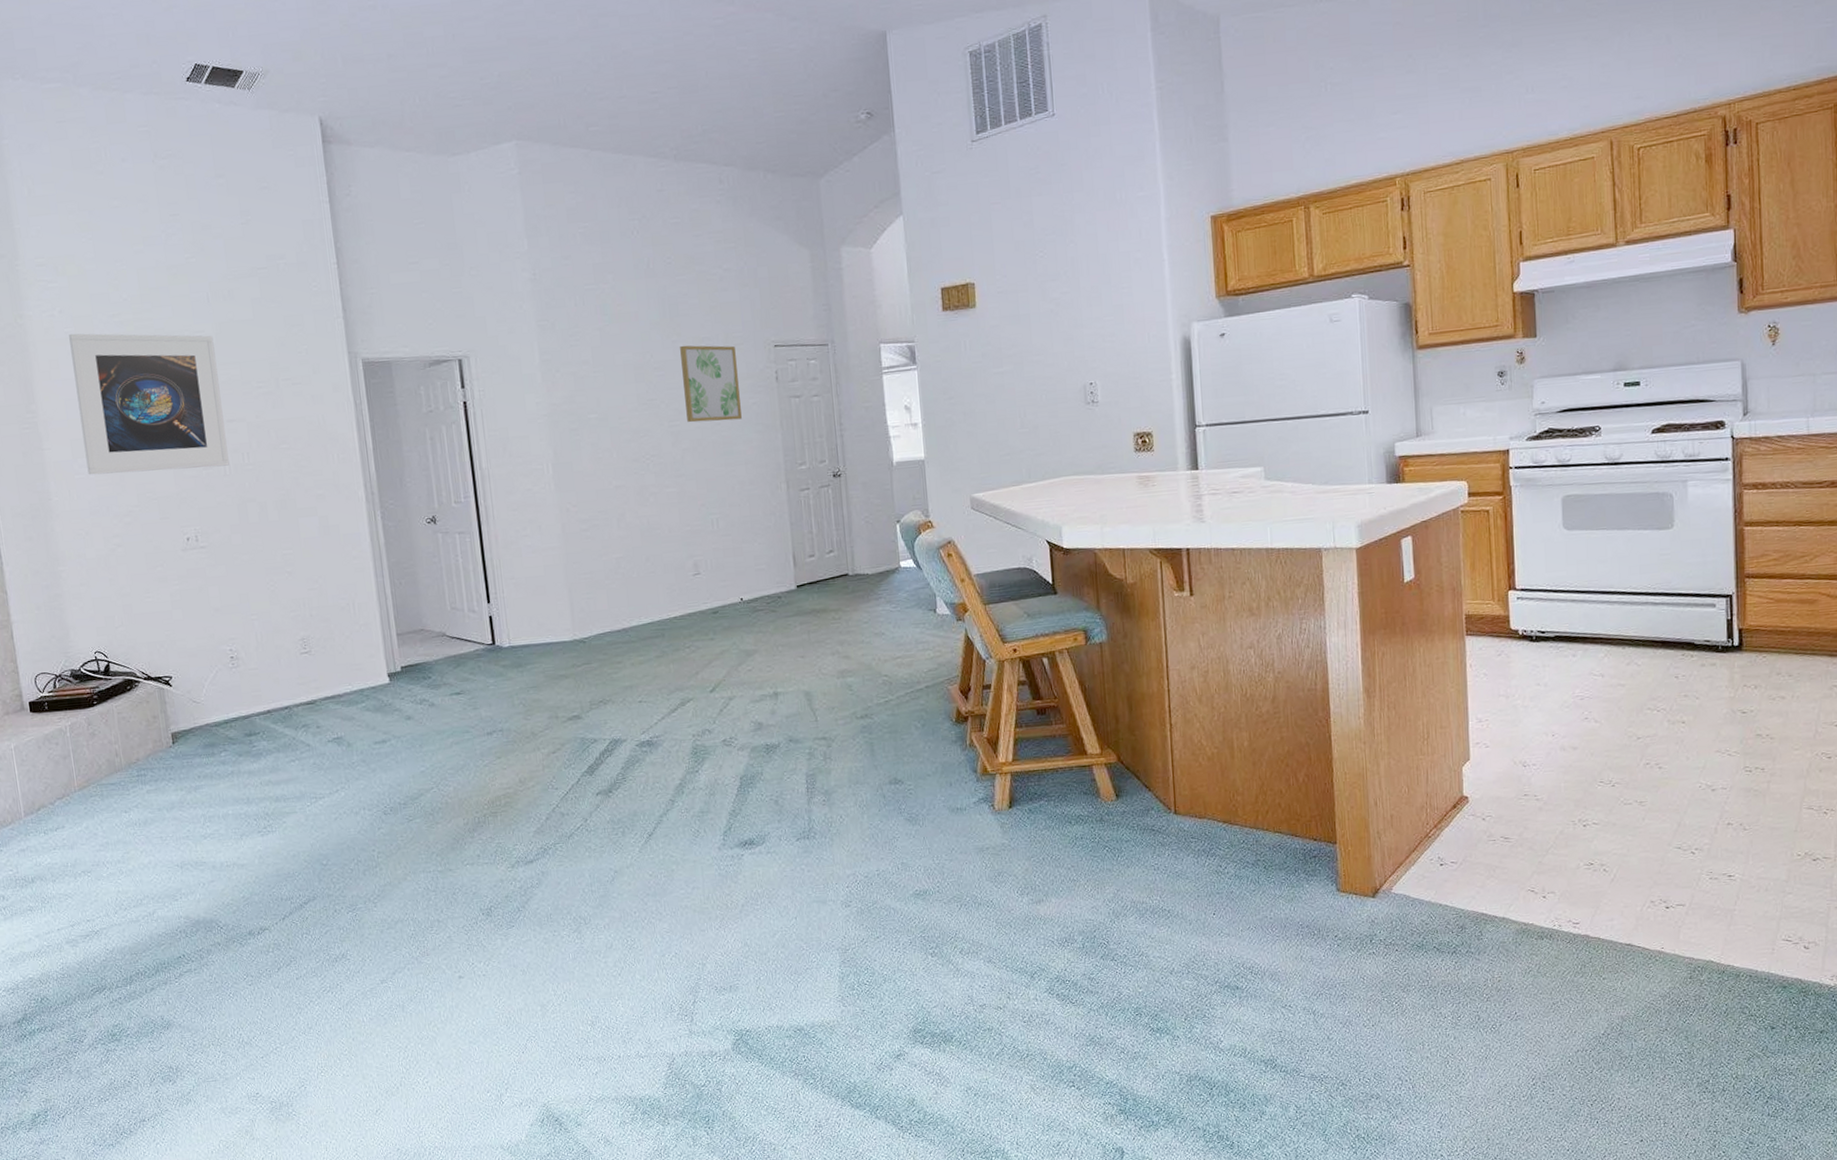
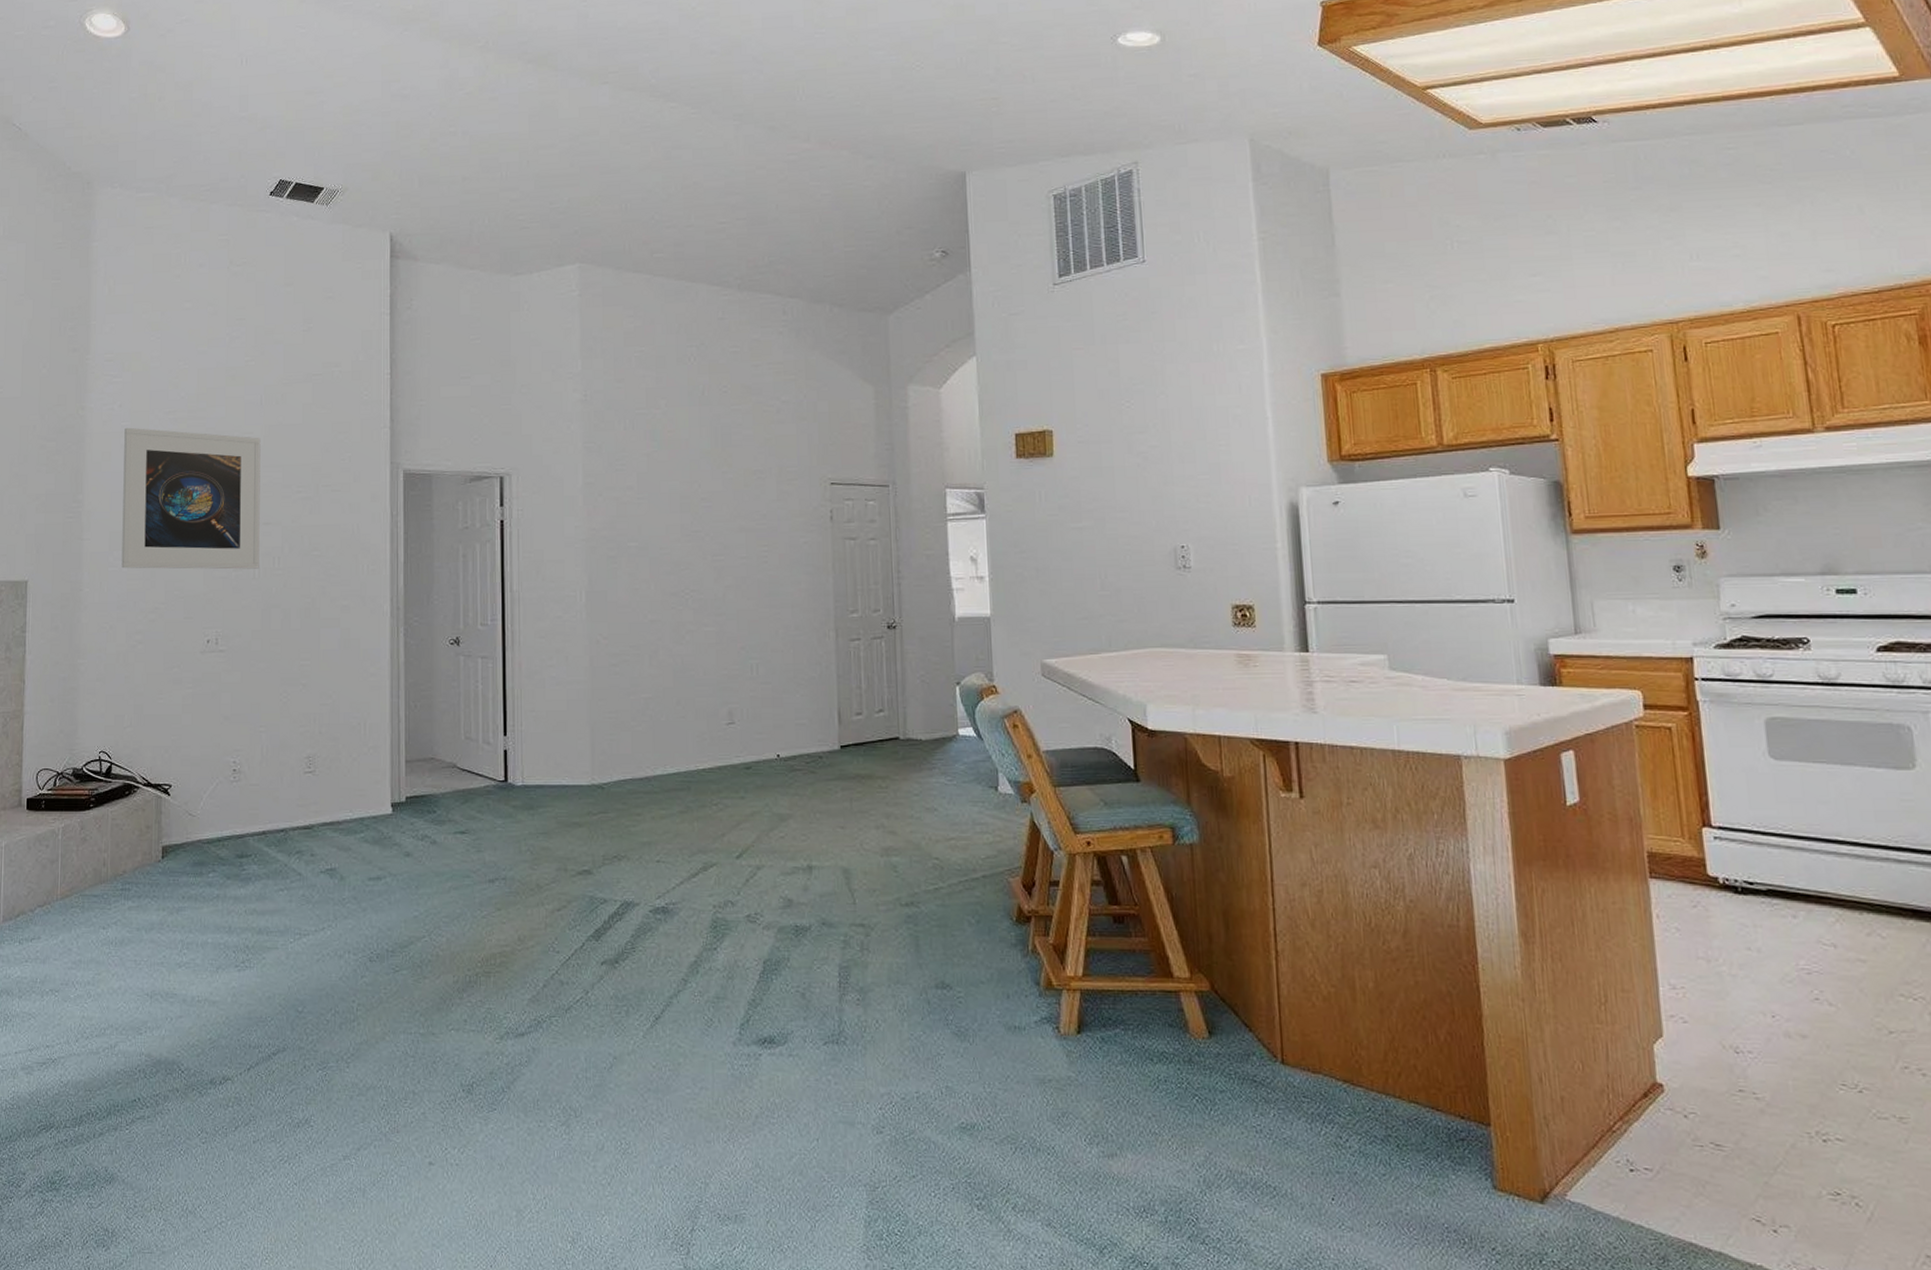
wall art: present [680,345,742,423] -> none [730,477,791,559]

